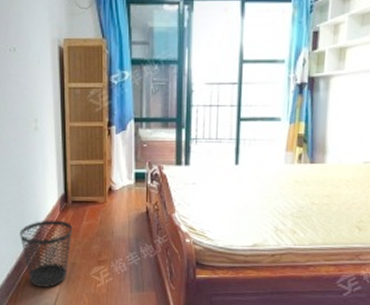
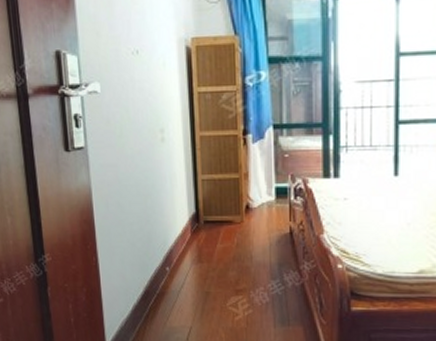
wastebasket: present [19,220,72,287] -> none [146,242,205,320]

